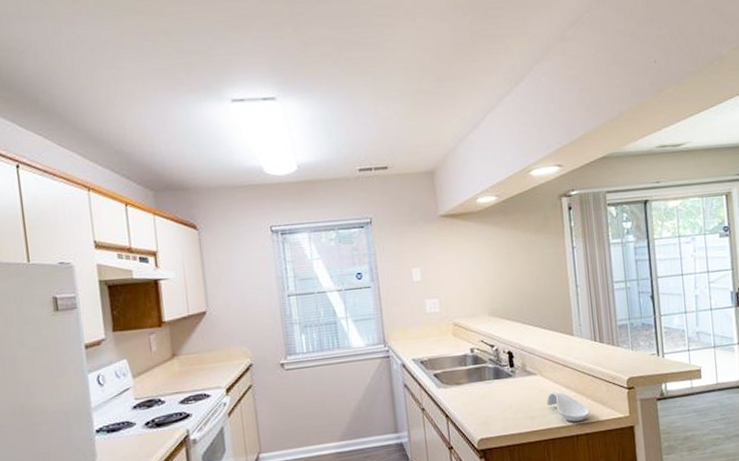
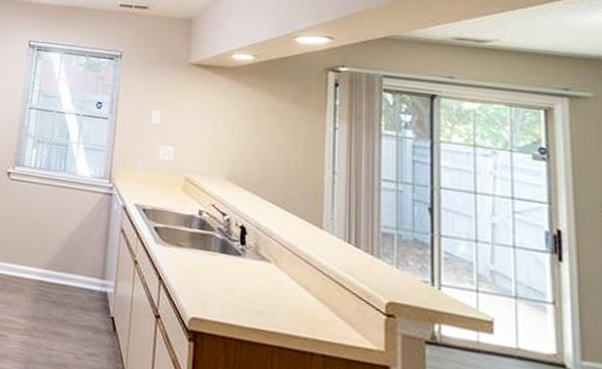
spoon rest: present [546,391,591,423] -> none [278,289,333,337]

